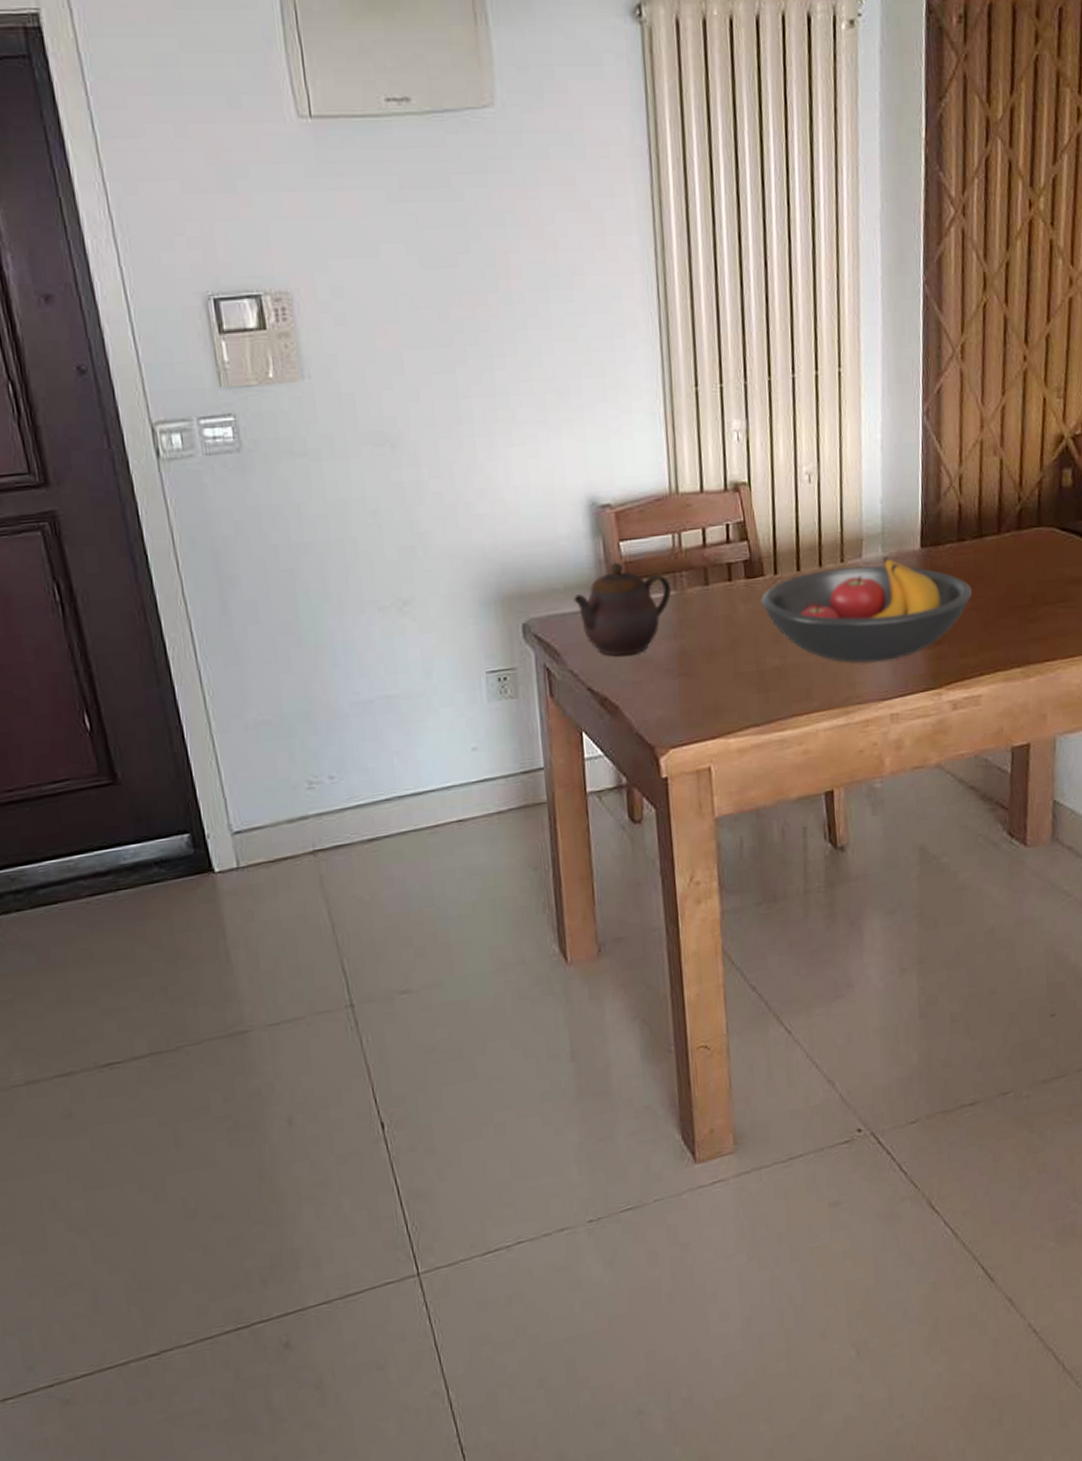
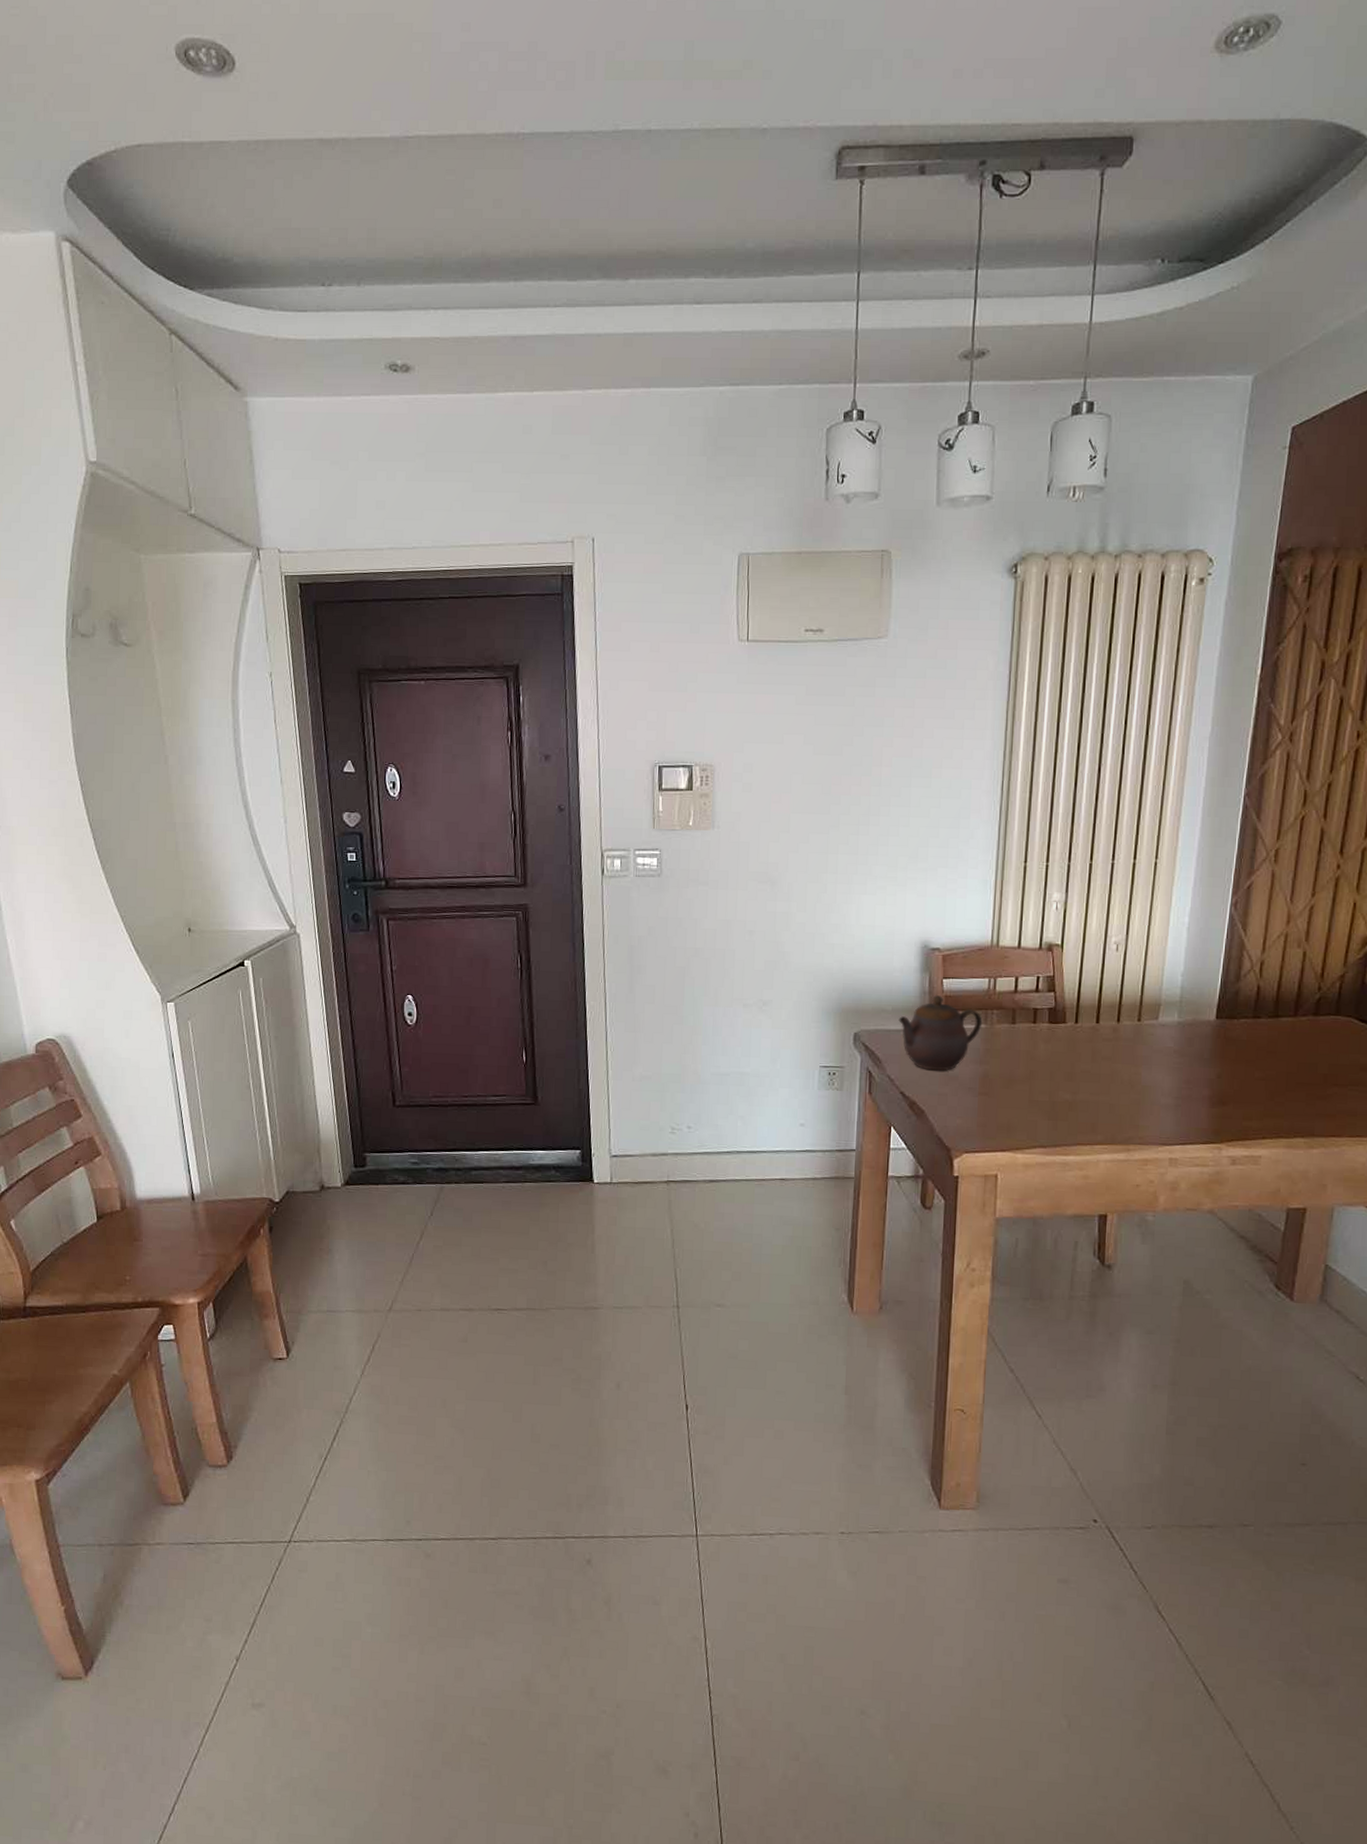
fruit bowl: present [761,556,972,663] -> none [1060,1022,1262,1112]

